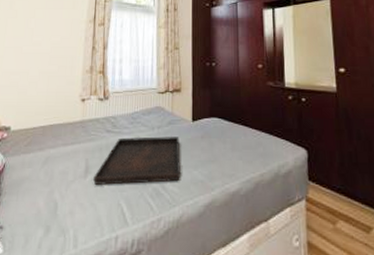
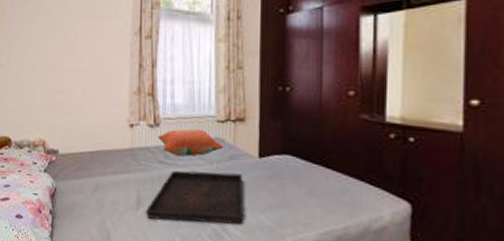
pillow: none [106,100,164,124] -> present [157,128,224,156]

